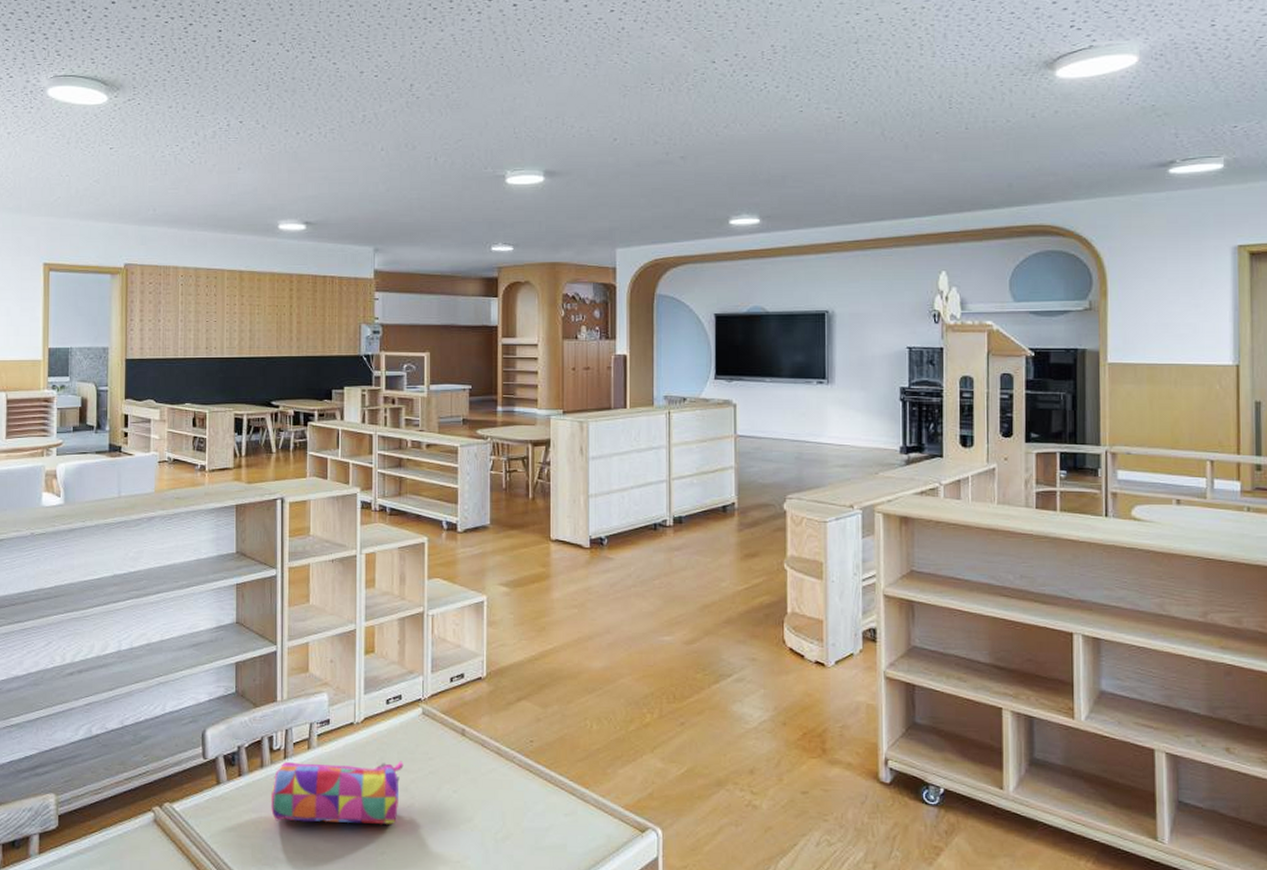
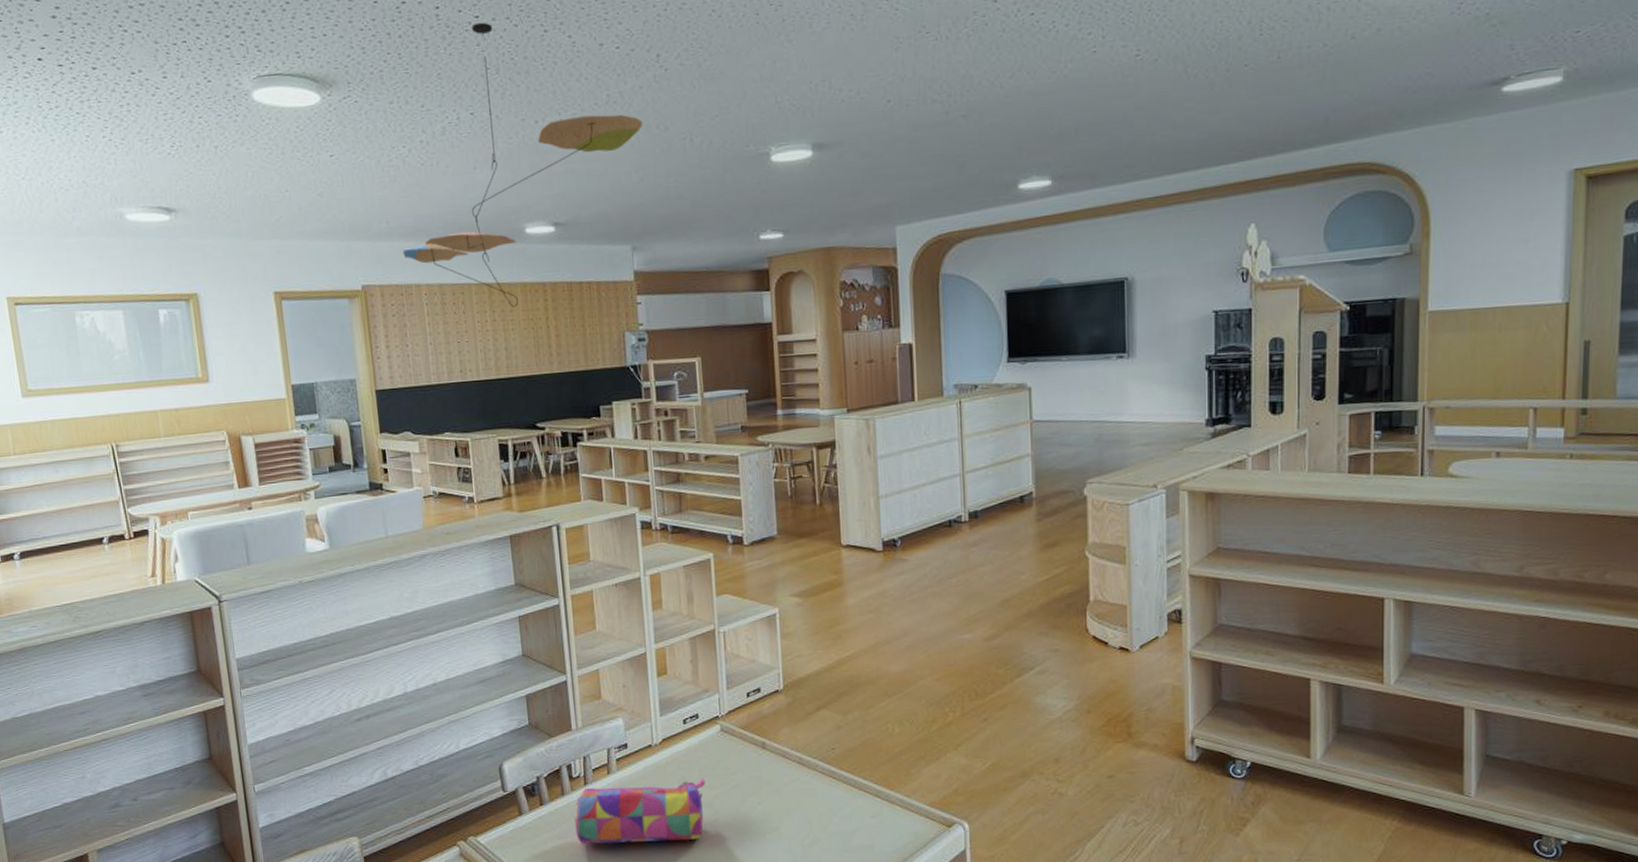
ceiling mobile: none [165,45,393,294] -> present [402,22,643,307]

